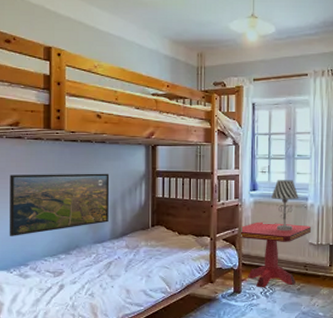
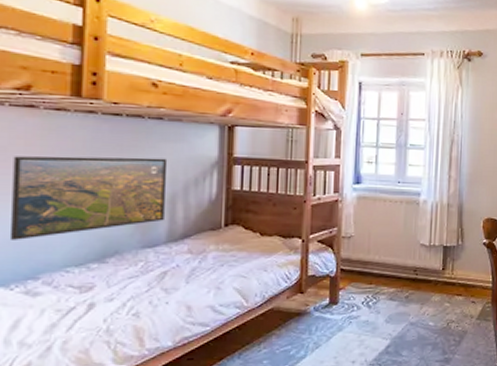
side table: present [240,222,312,288] -> none [339,220,424,297]
table lamp: present [271,180,299,231] -> none [378,172,410,231]

